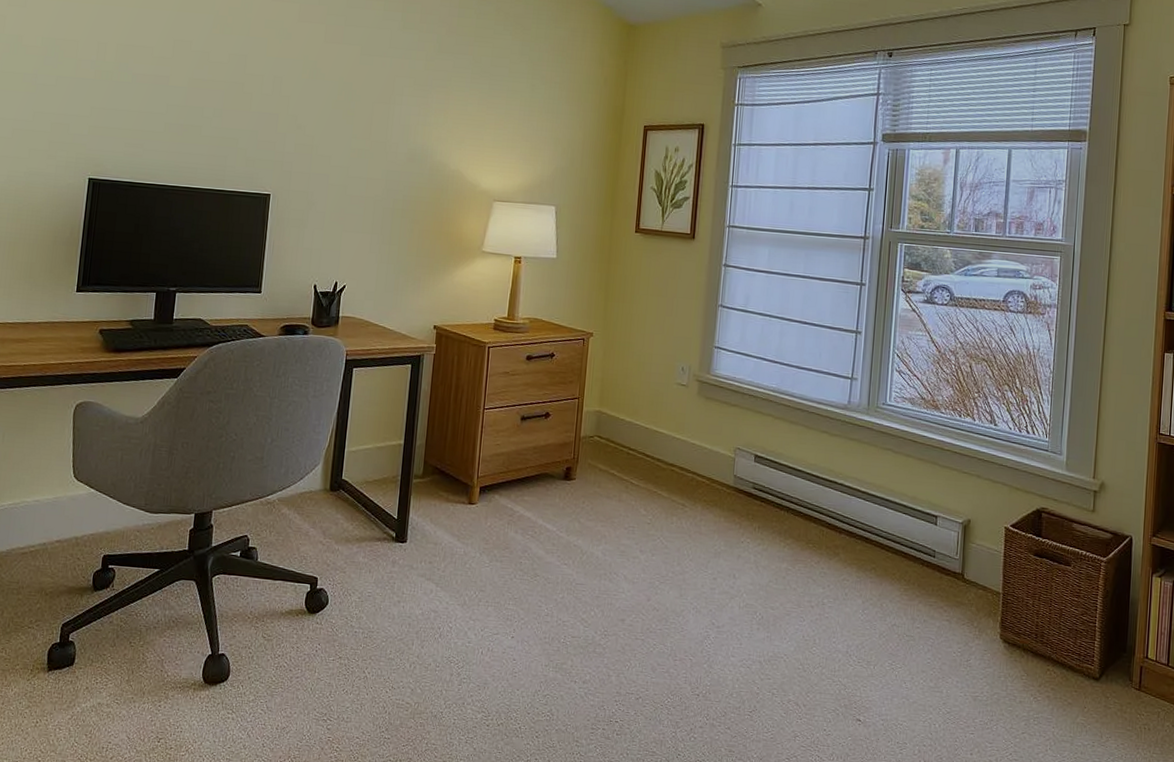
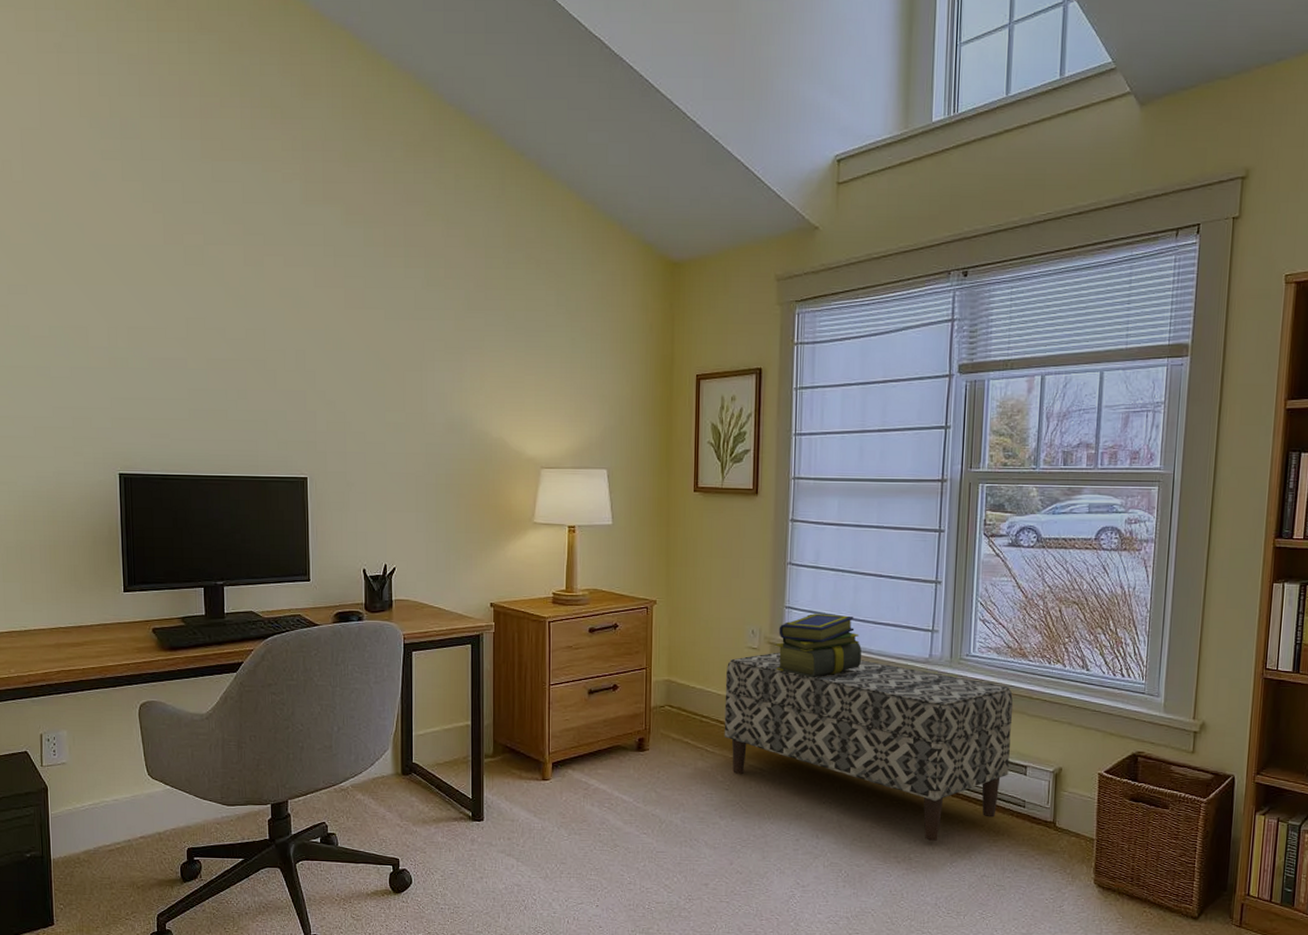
bench: none [649,390,926,587] -> present [724,652,1013,841]
stack of books: none [703,355,785,418] -> present [776,613,862,678]

